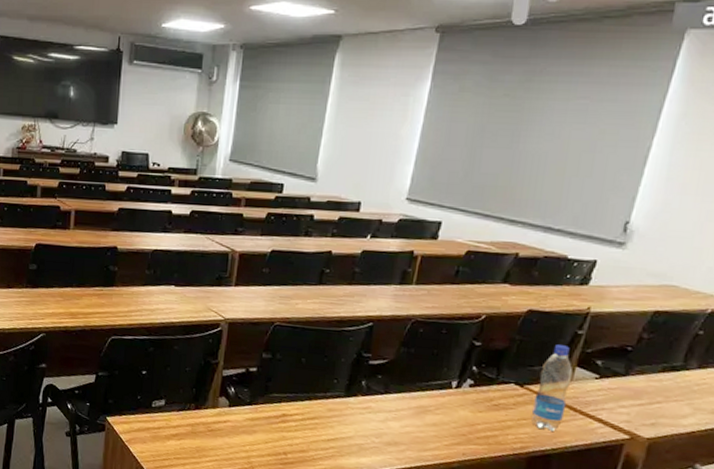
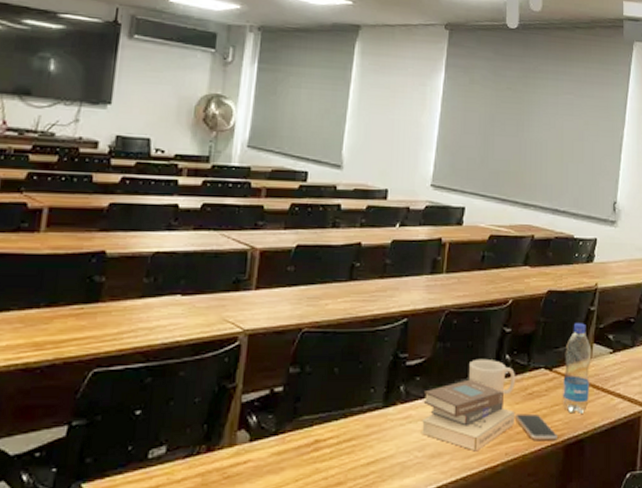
books: none [379,383,478,447] -> present [420,379,516,452]
mug: none [430,366,482,403] -> present [468,358,516,395]
smartphone: none [476,421,522,451] -> present [514,413,557,441]

